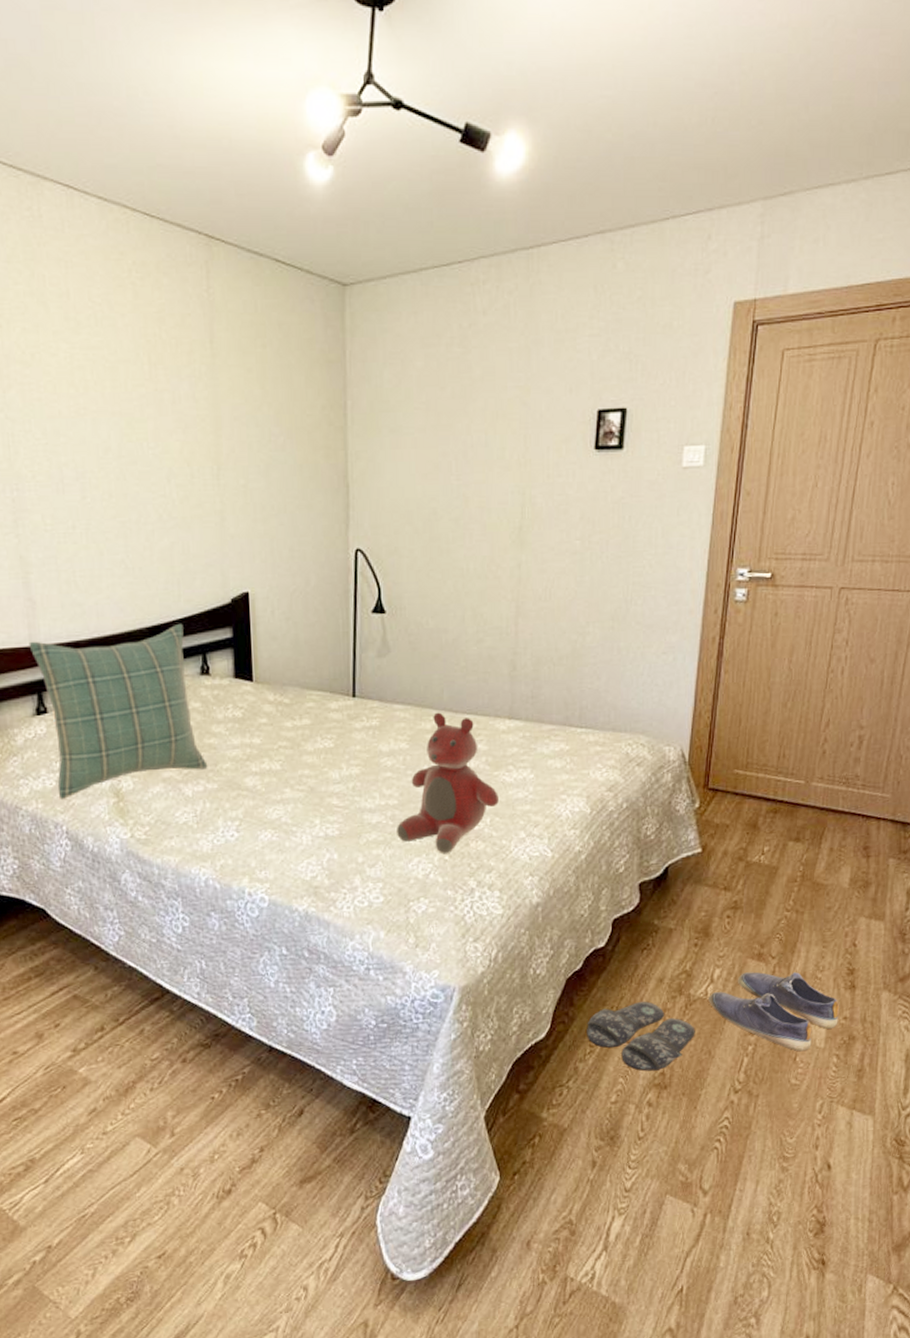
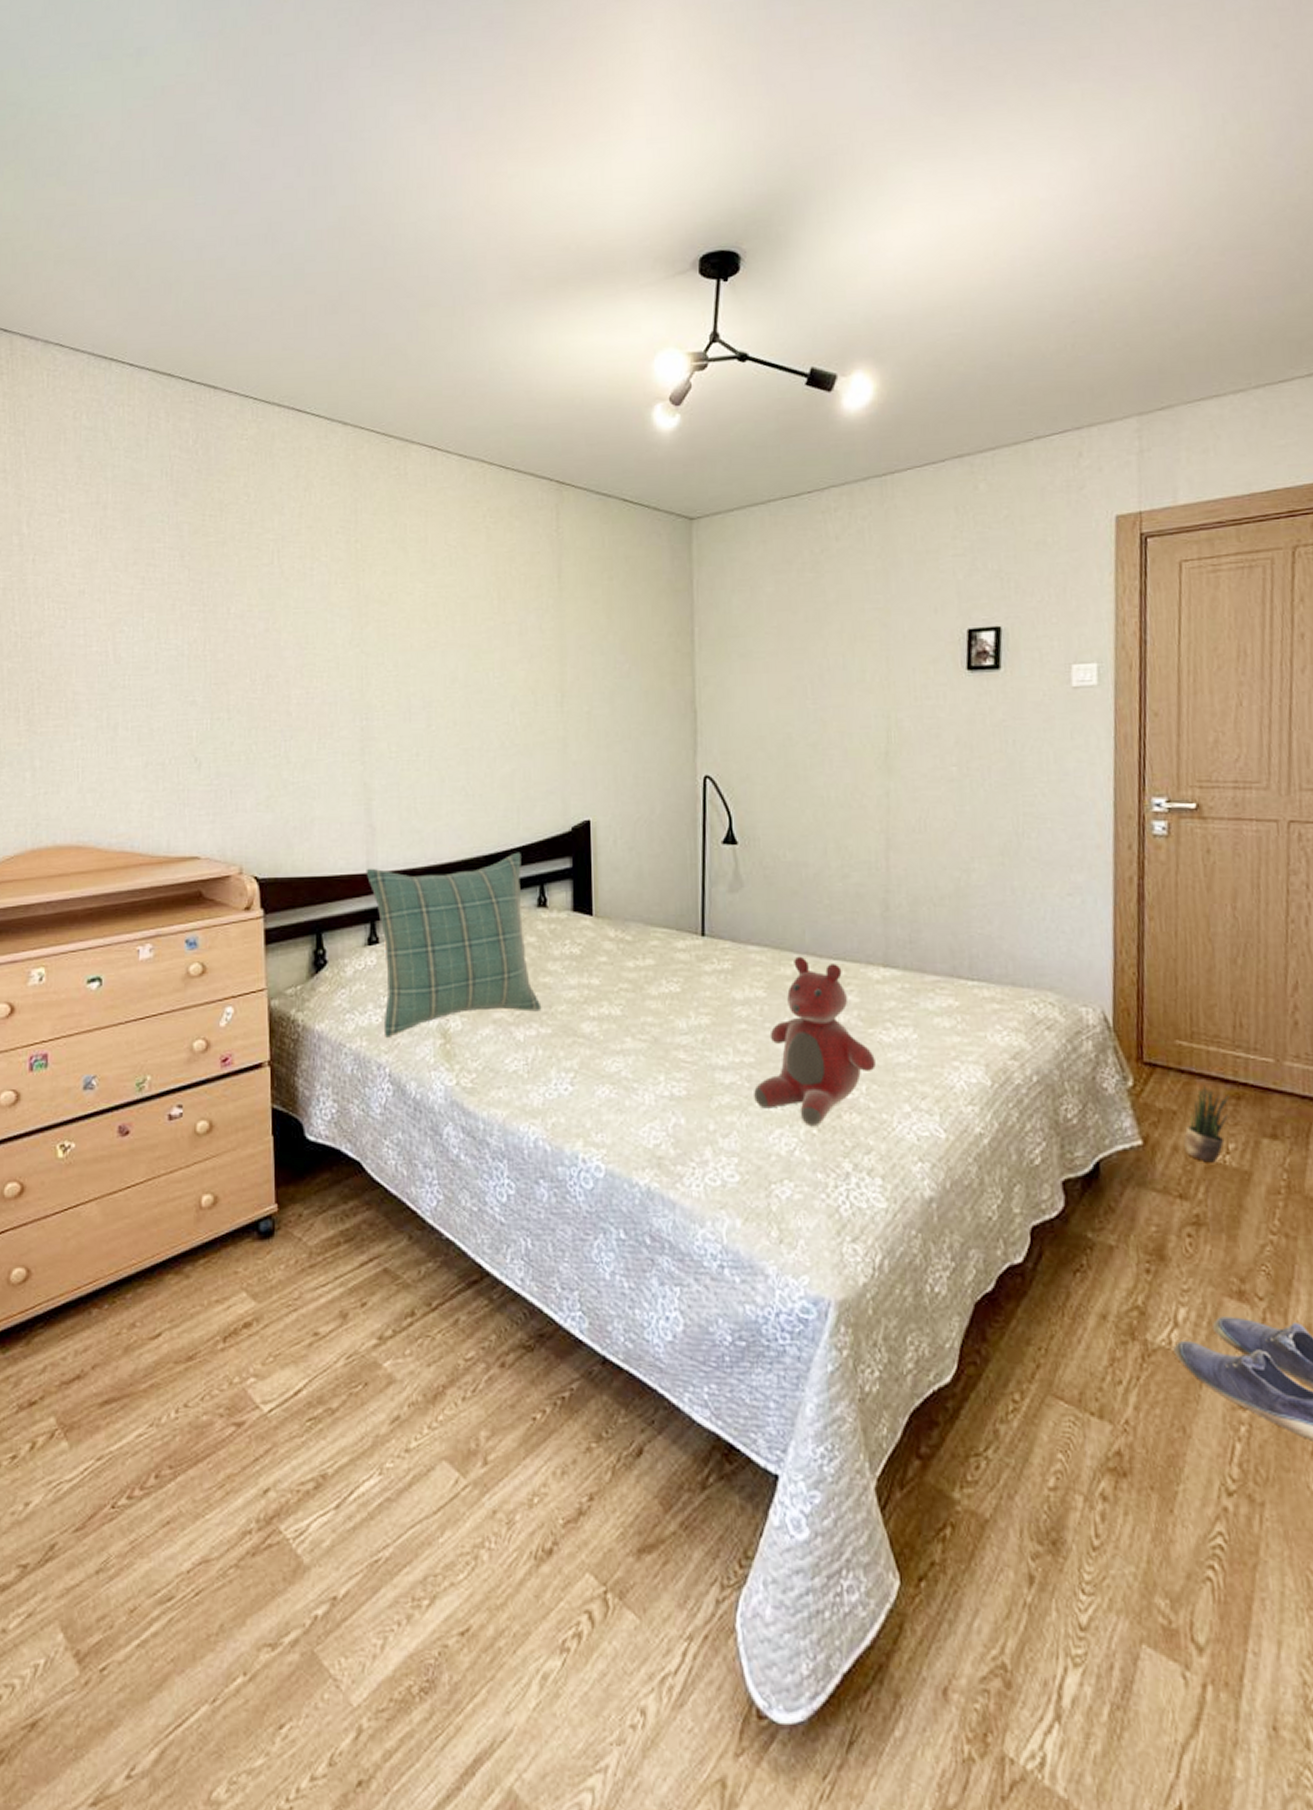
slippers: present [587,1001,695,1071] -> none [1006,1345,1160,1448]
potted plant: none [732,803,769,862] -> present [1184,1084,1230,1163]

